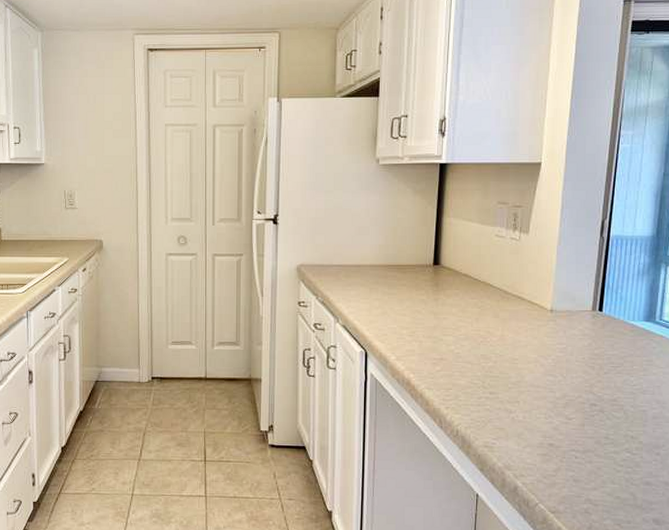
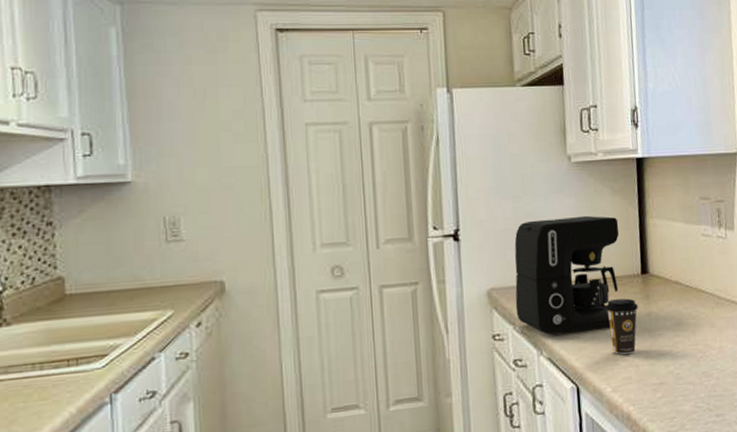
coffee maker: none [319,211,417,307] -> present [514,215,620,335]
coffee cup: none [397,284,427,331] -> present [605,298,638,355]

